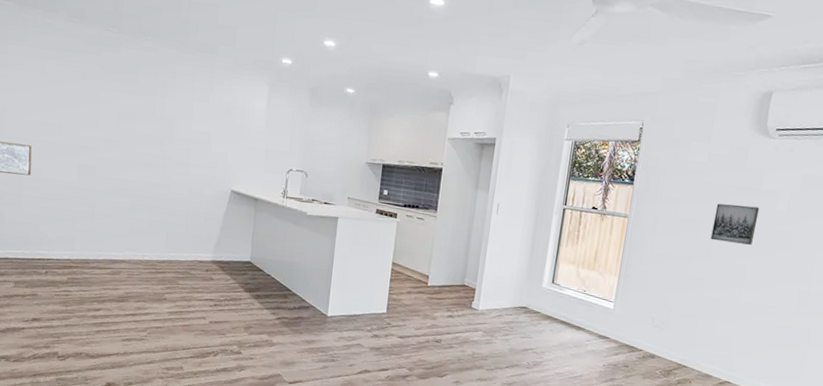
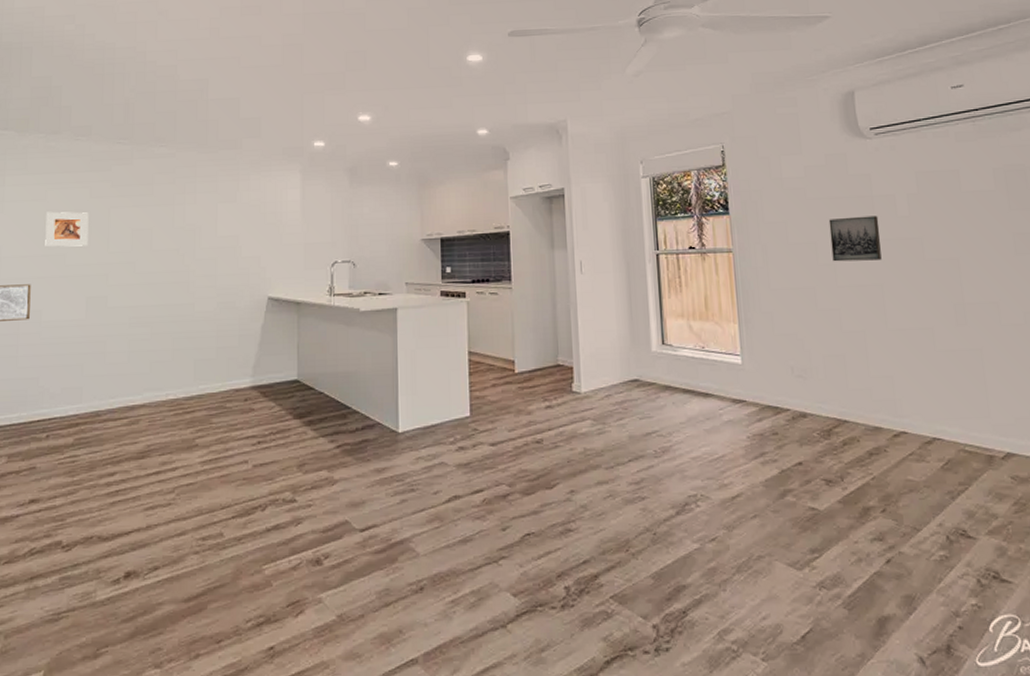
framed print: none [43,83,81,120] -> present [45,211,89,247]

